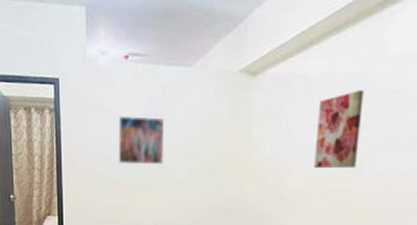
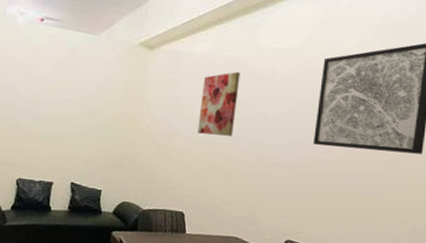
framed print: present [118,116,165,165] -> none [25,69,71,117]

